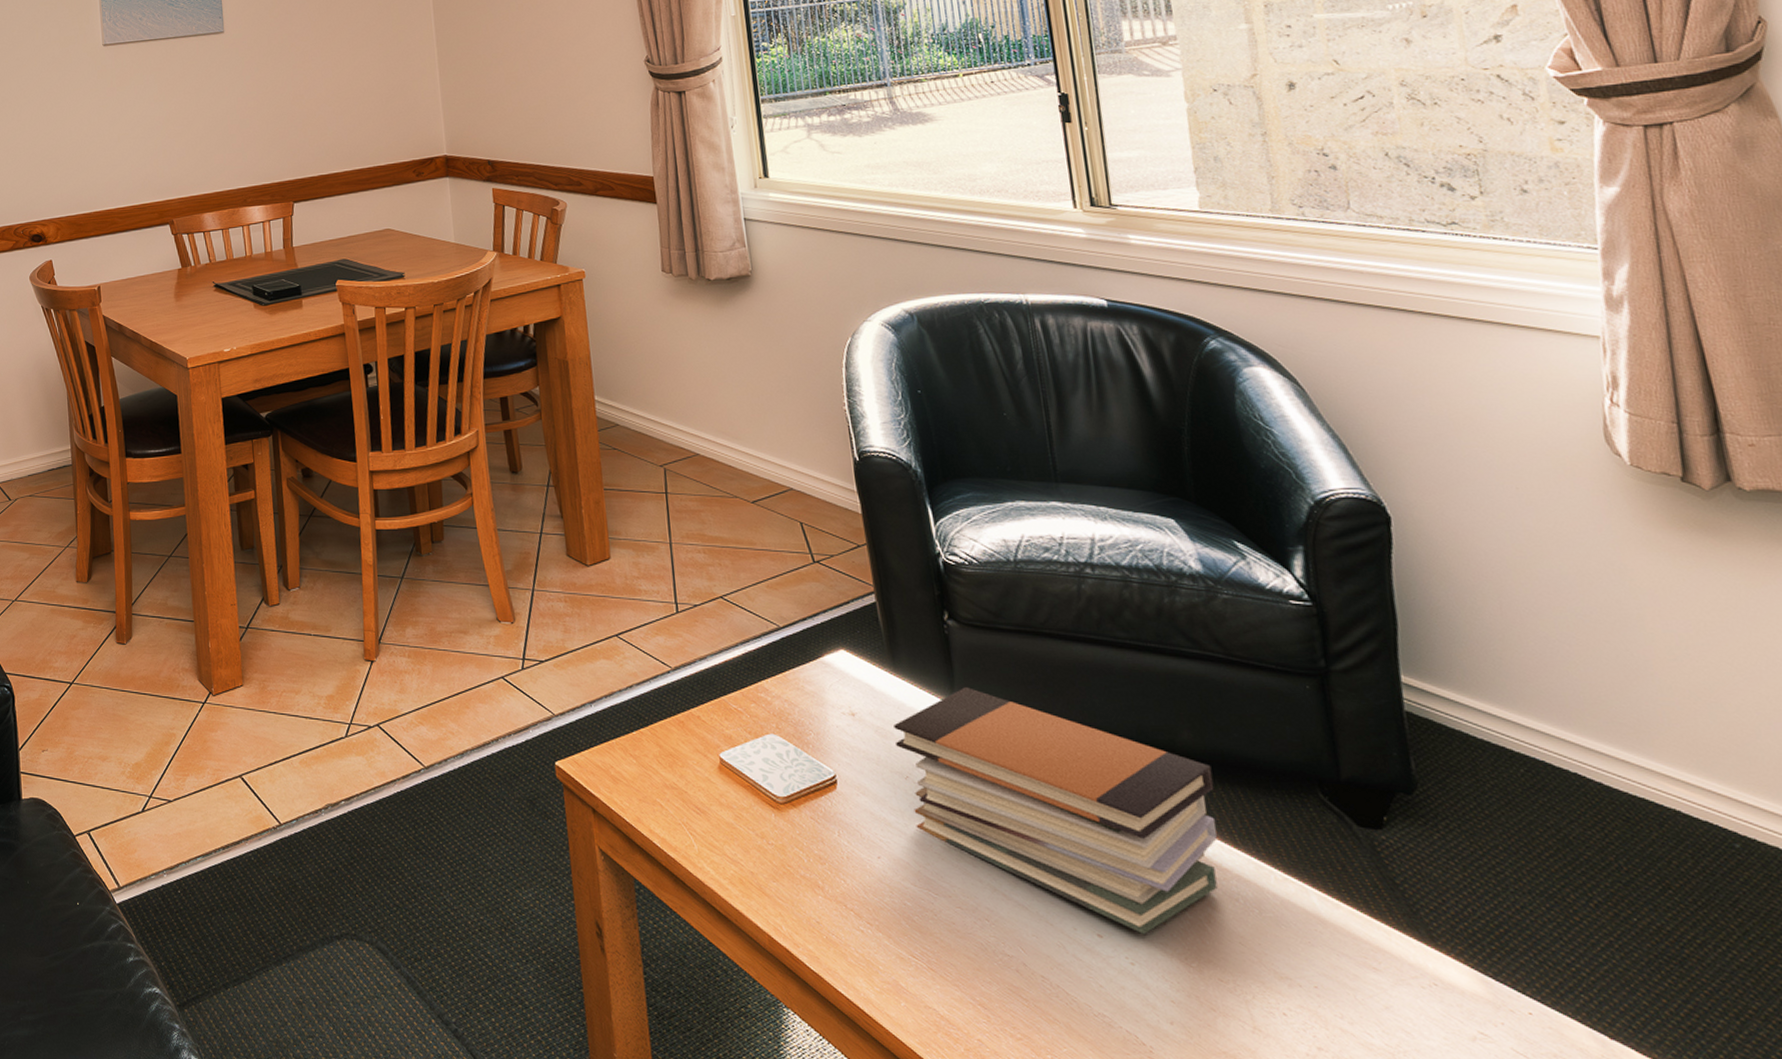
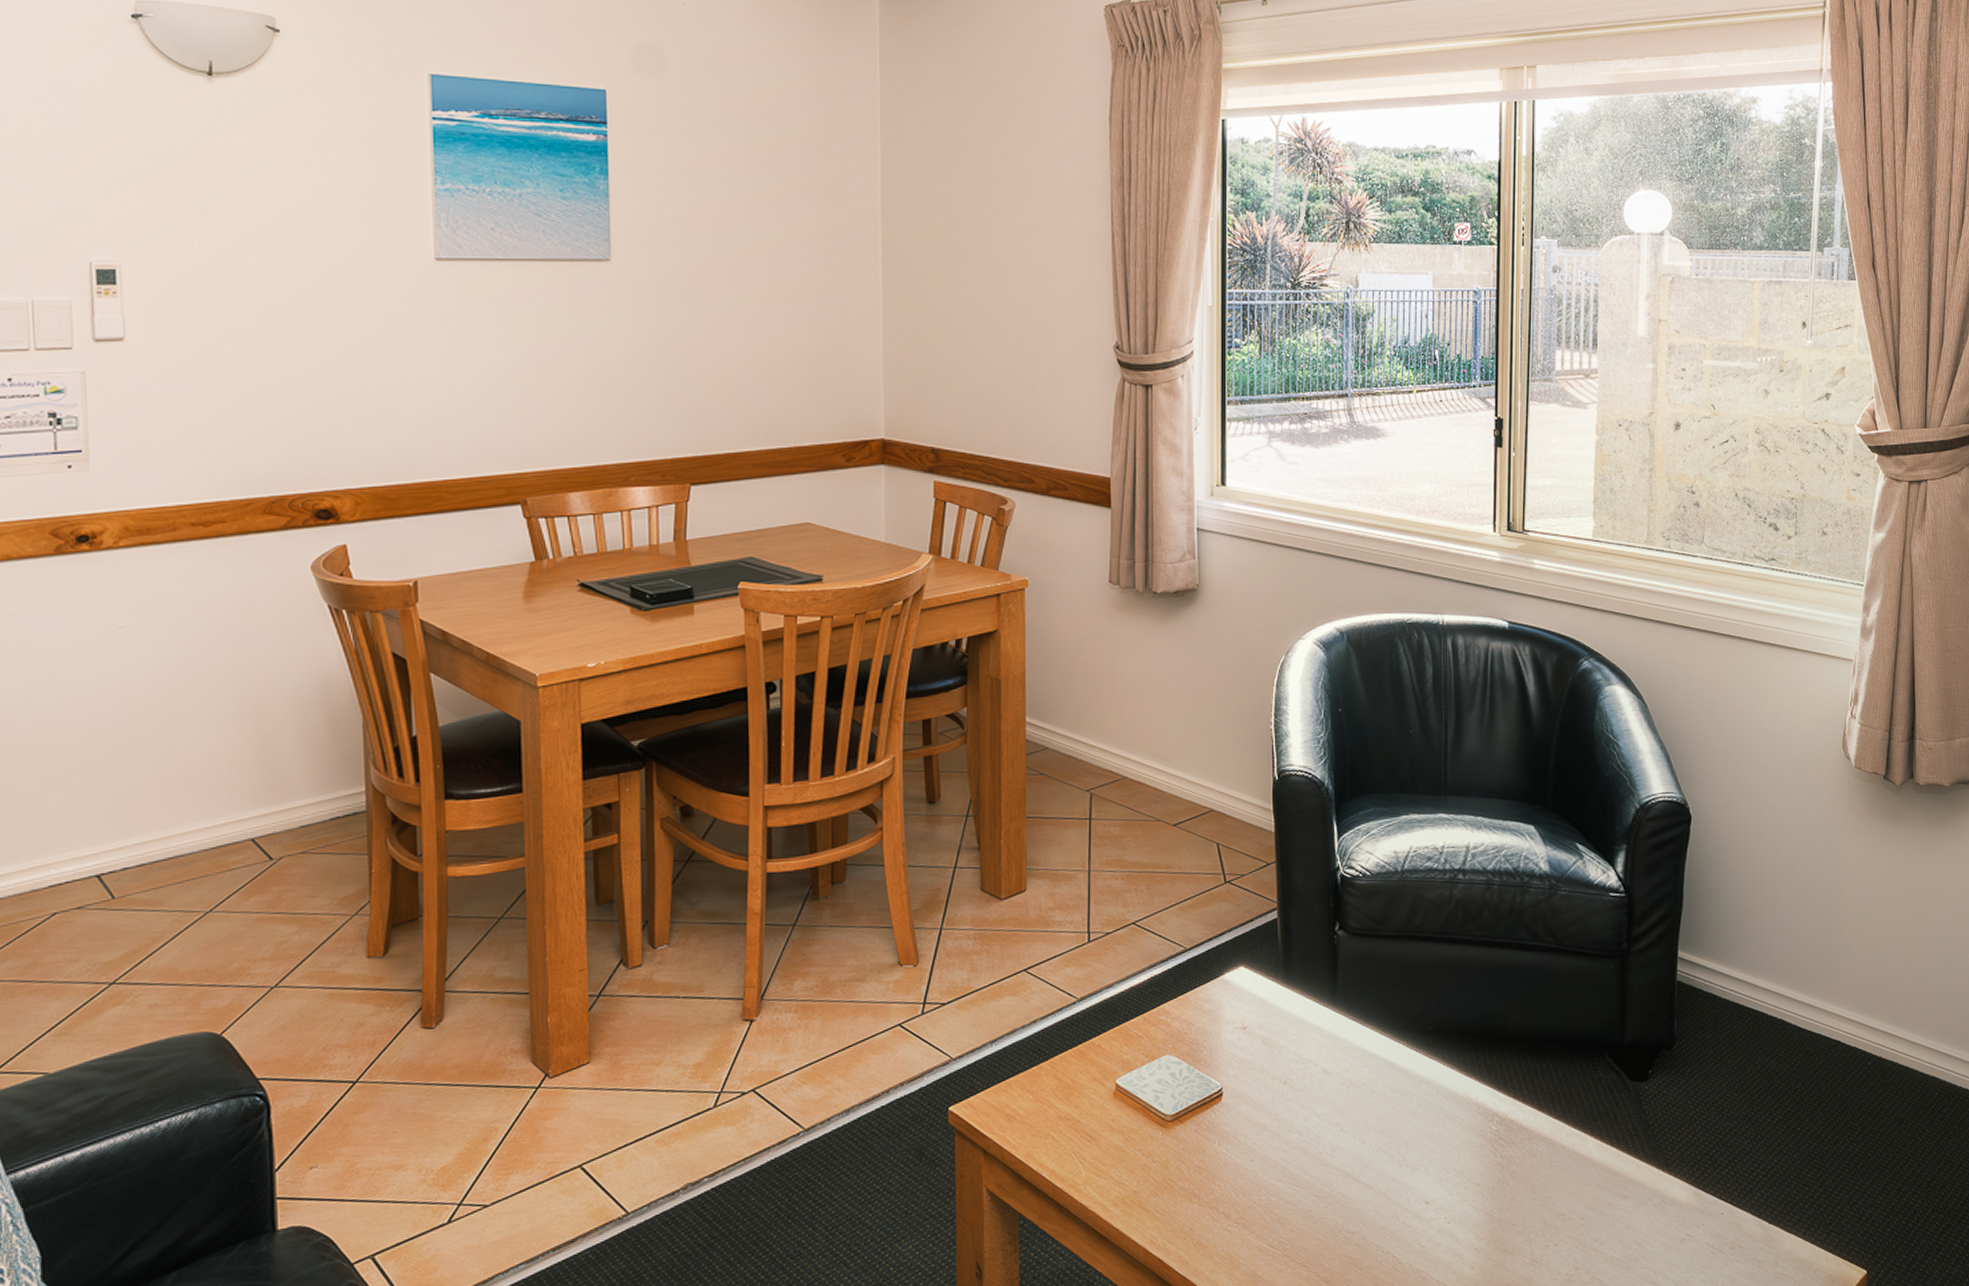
book stack: present [894,687,1218,934] -> none [1279,992,1532,1196]

